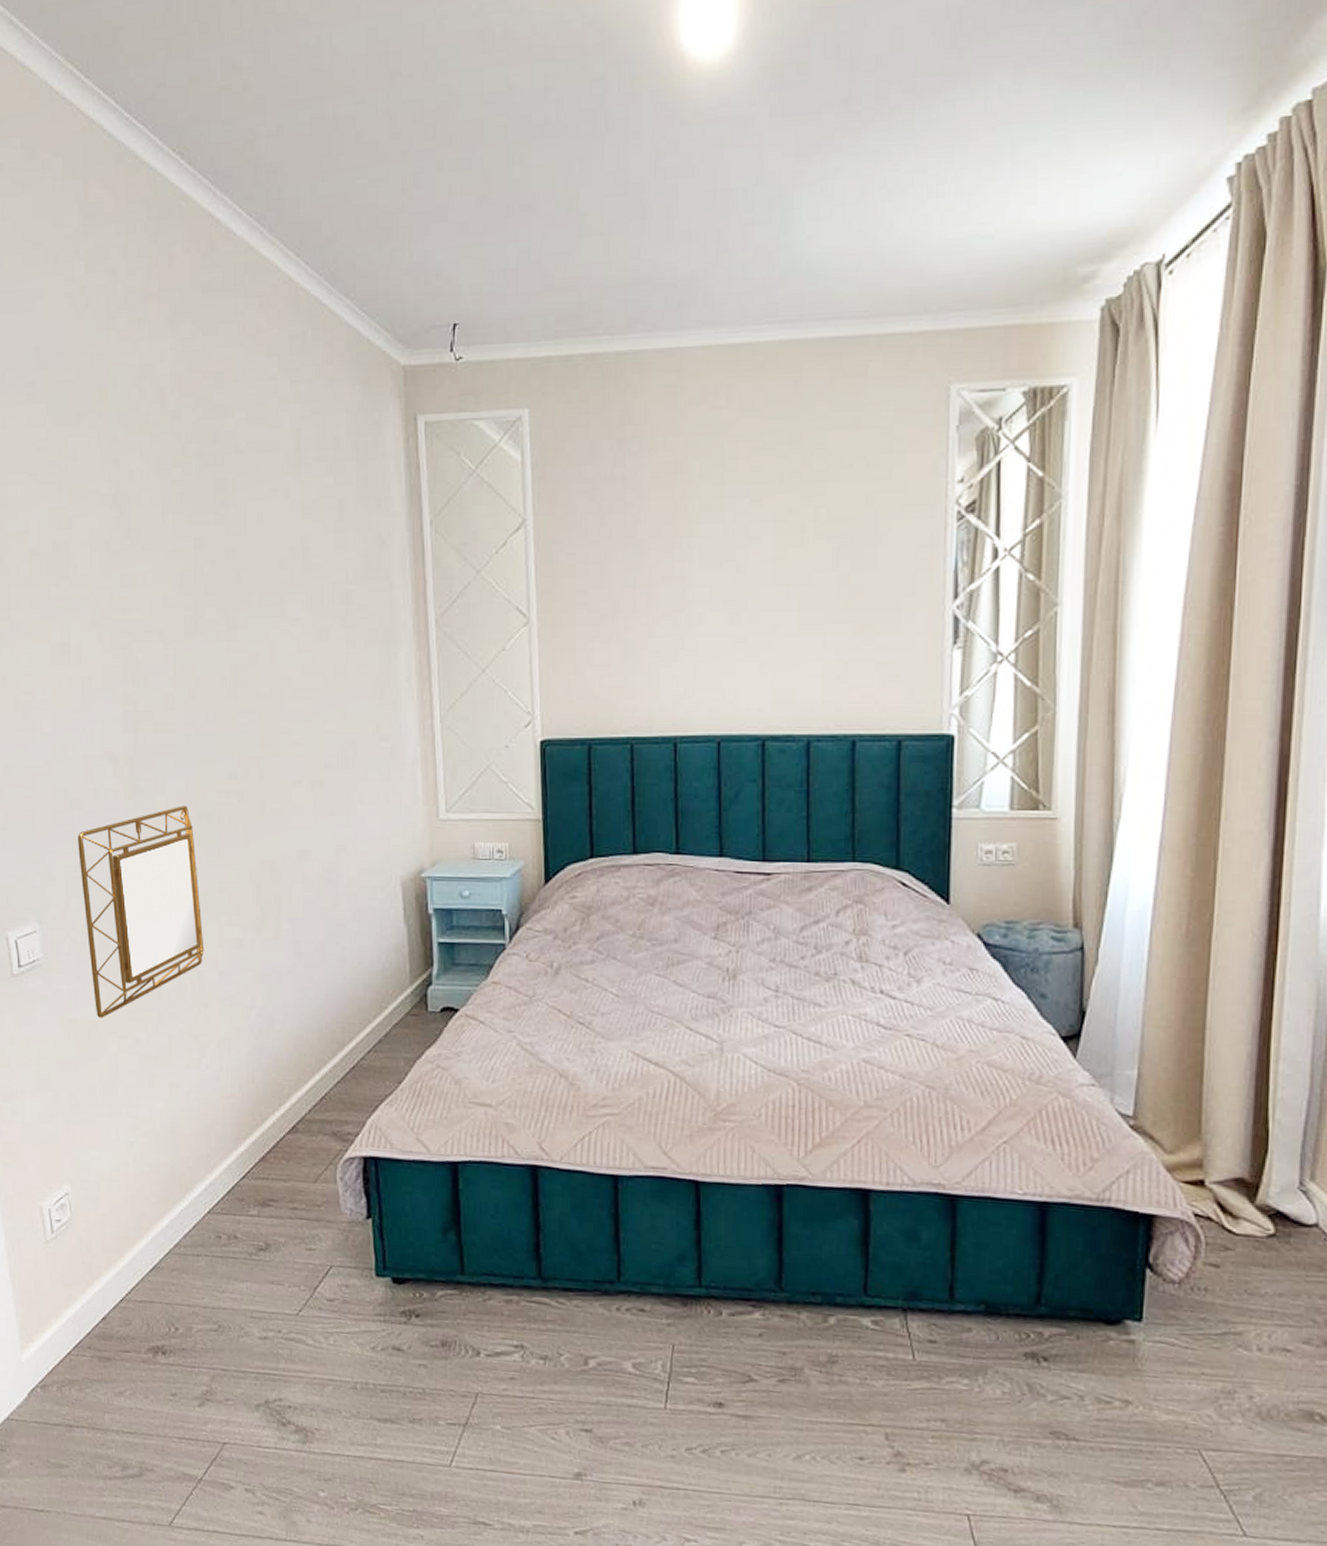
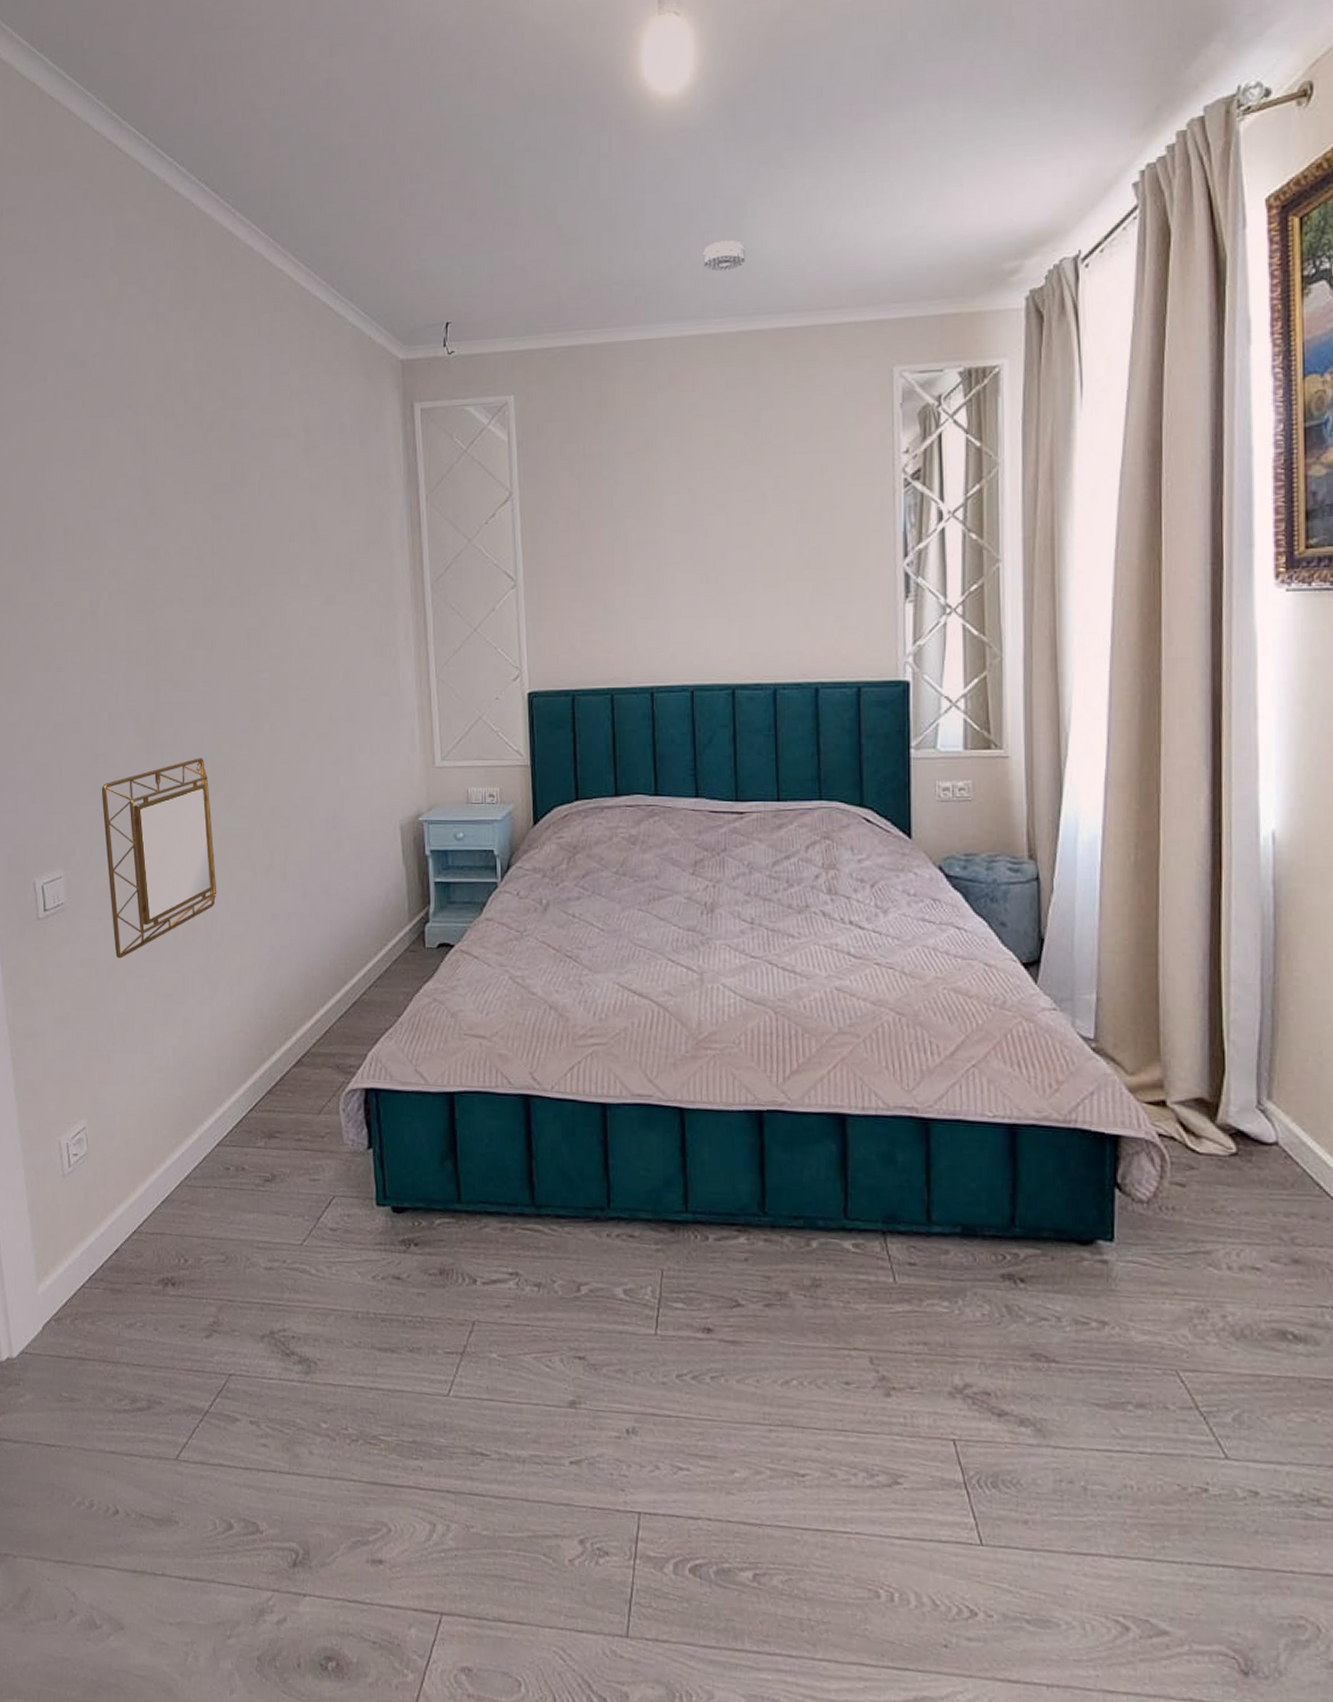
smoke detector: none [743,234,790,271] -> present [703,240,745,272]

